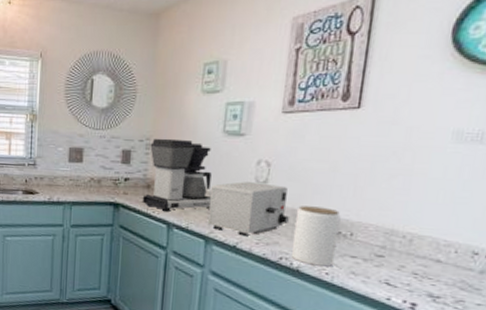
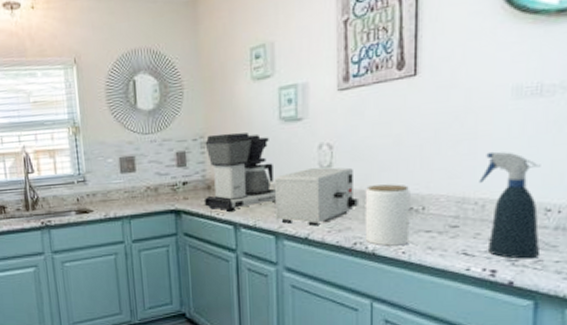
spray bottle: none [410,189,473,298] -> present [479,151,541,259]

